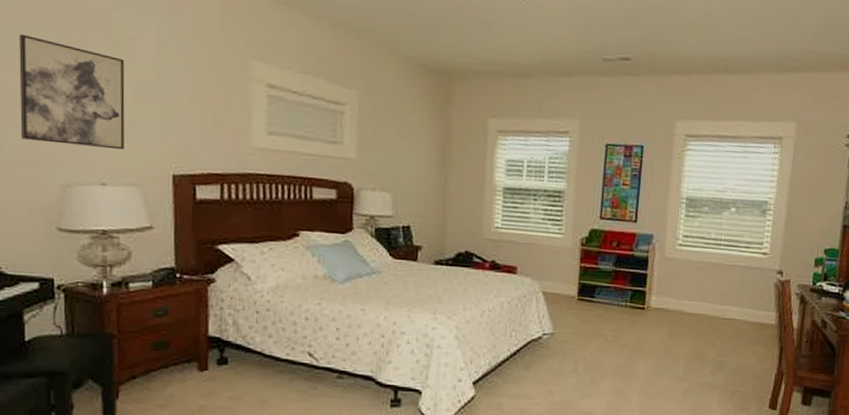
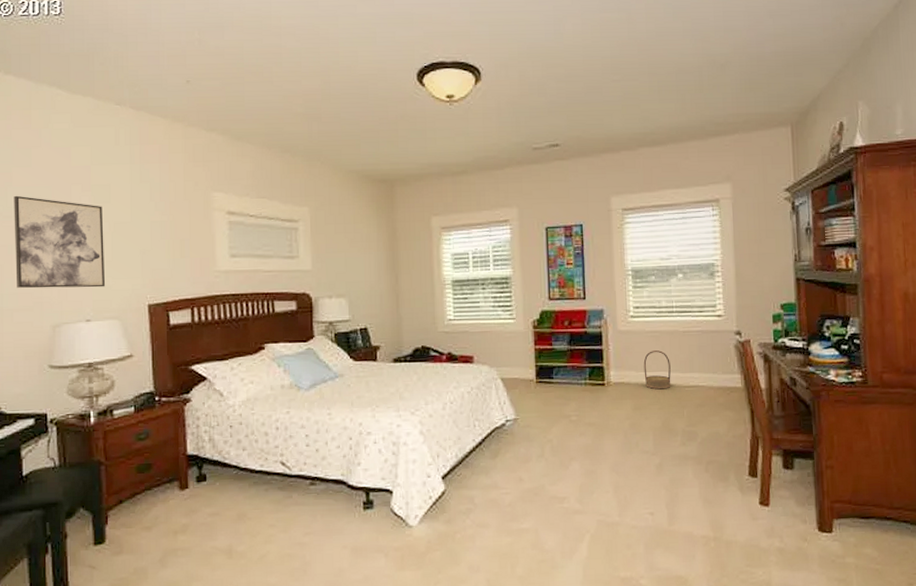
basket: none [684,281,711,319] -> present [643,350,671,390]

